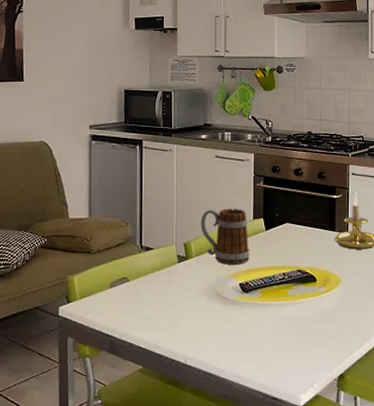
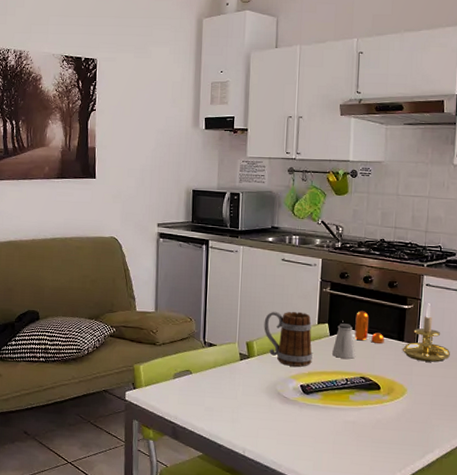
saltshaker: none [268,217,291,252] -> present [331,323,356,359]
pepper shaker: none [289,203,317,235] -> present [354,311,384,344]

